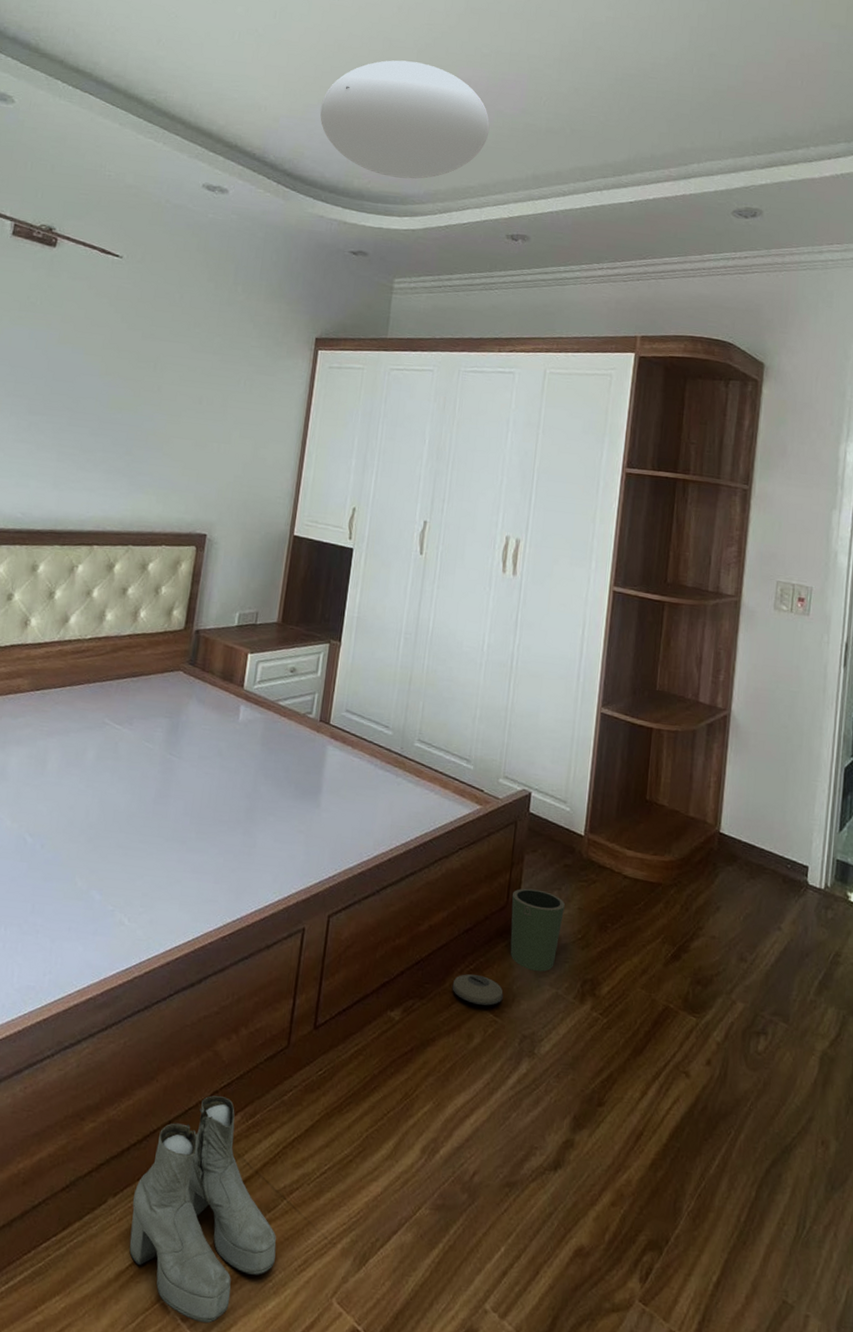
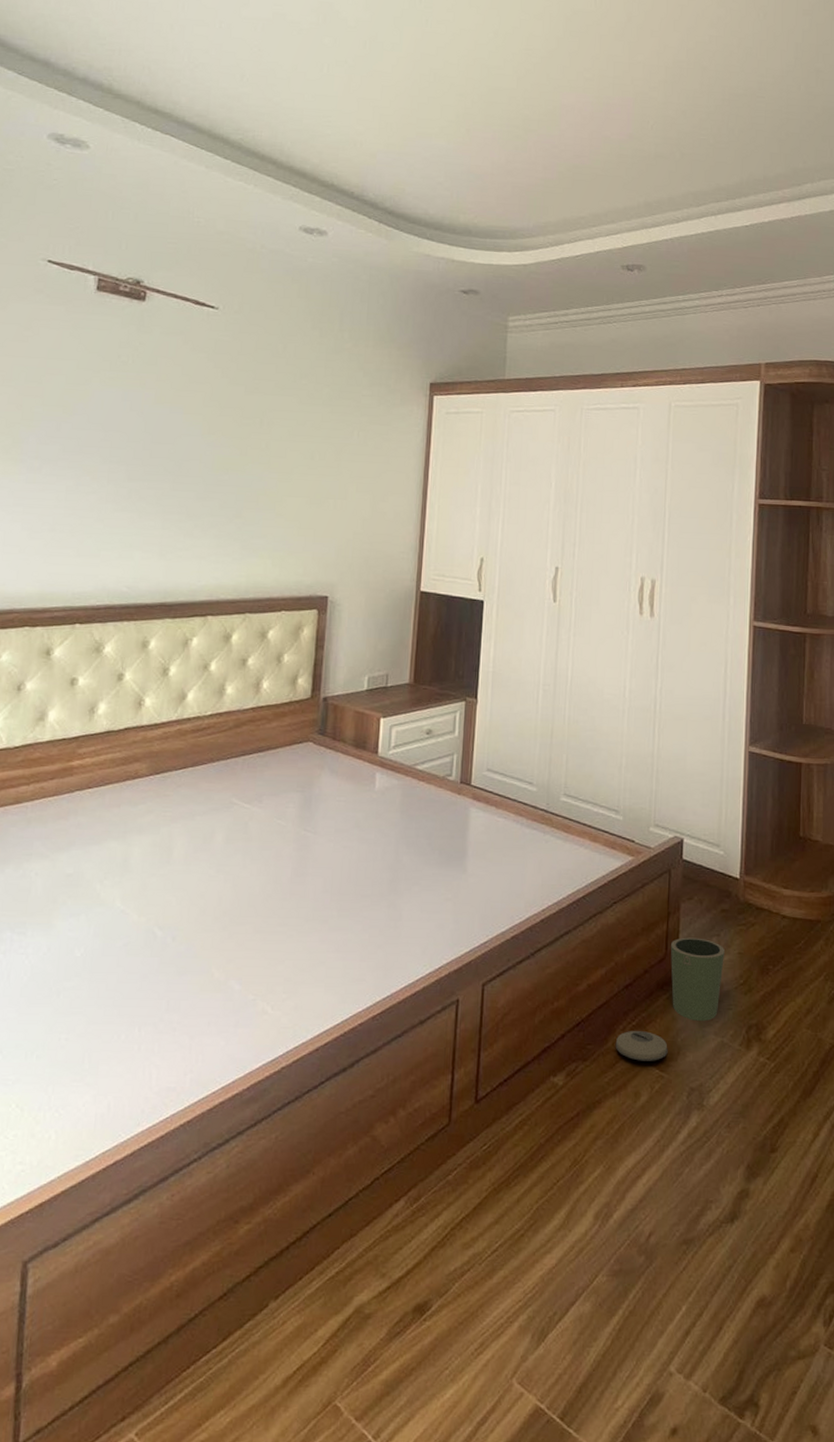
boots: present [129,1095,277,1324] -> none [295,1183,451,1421]
ceiling light: present [320,60,490,179] -> none [419,88,597,212]

